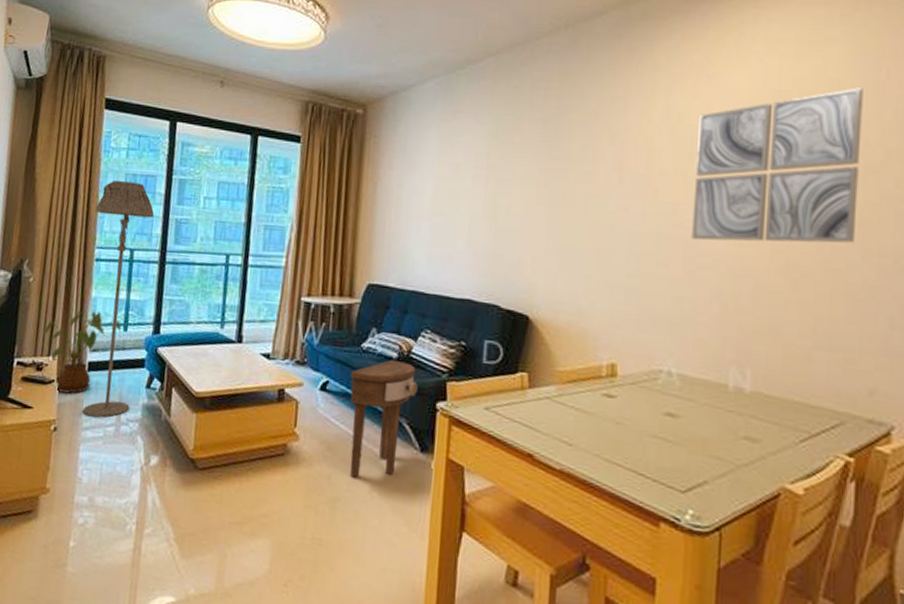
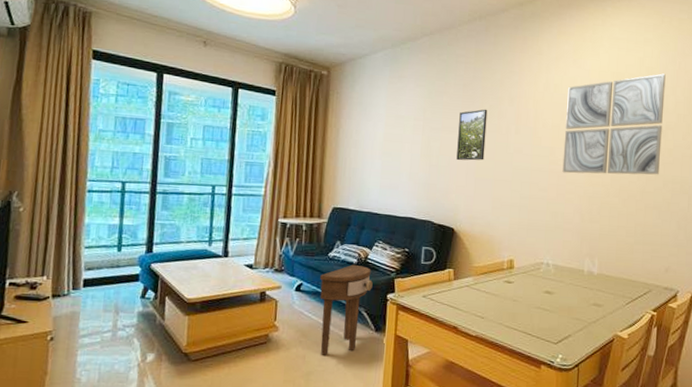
house plant: present [44,310,121,394] -> none [37,235,115,308]
floor lamp: present [82,180,155,418] -> none [79,122,145,326]
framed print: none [532,150,577,223] -> present [456,109,488,161]

